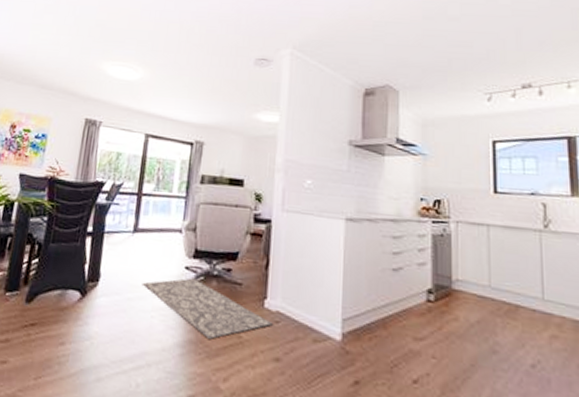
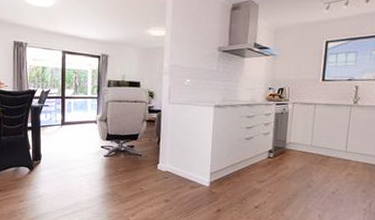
rug: present [142,278,273,339] -> none [71,153,164,191]

